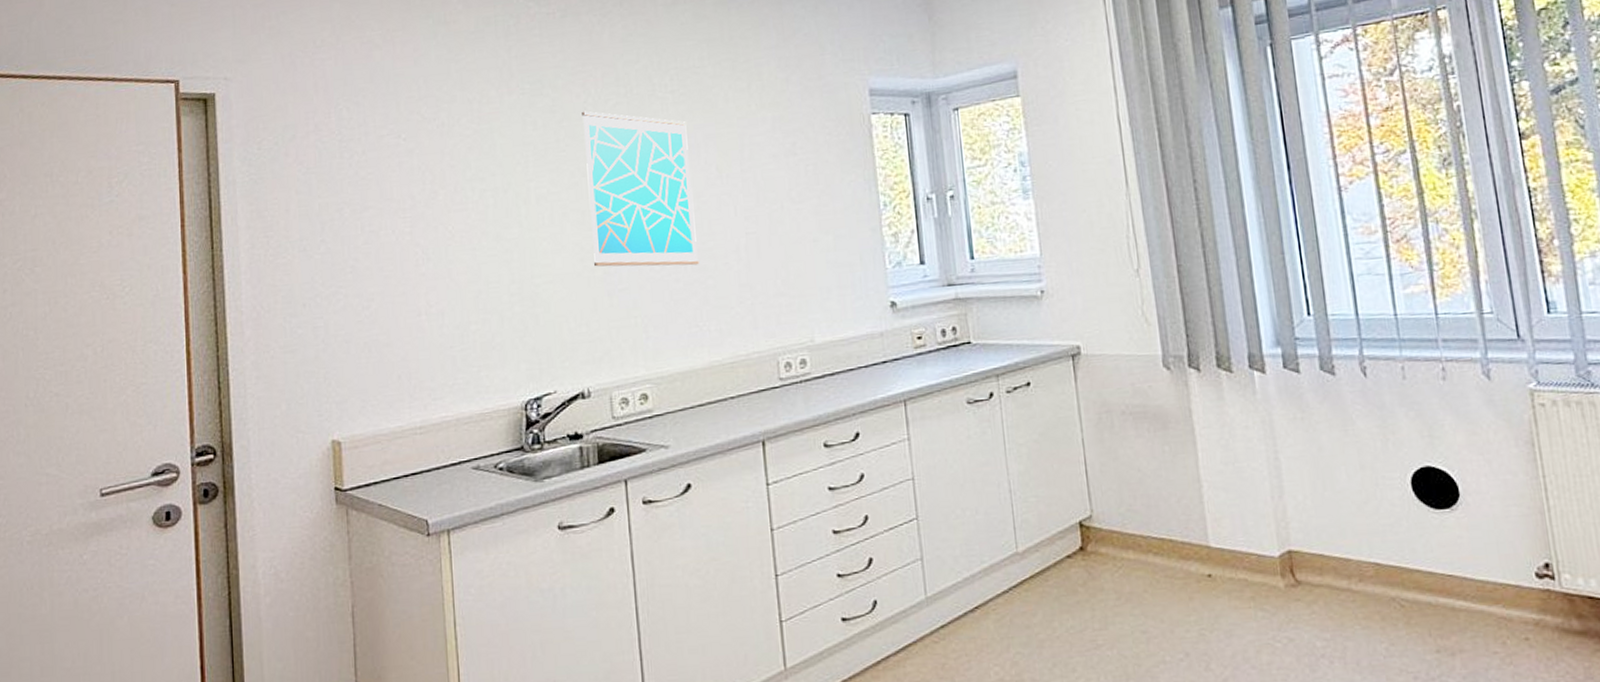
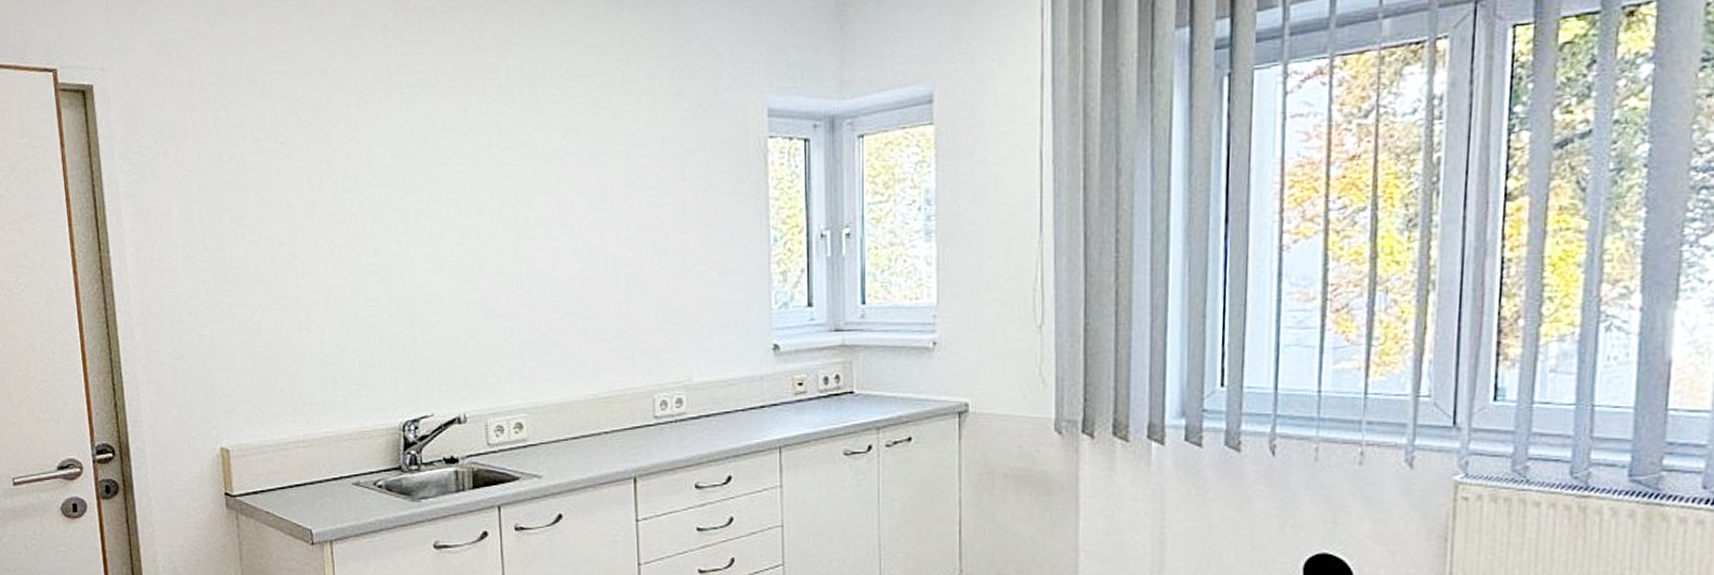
wall art: present [582,111,699,267] -> none [462,120,579,294]

